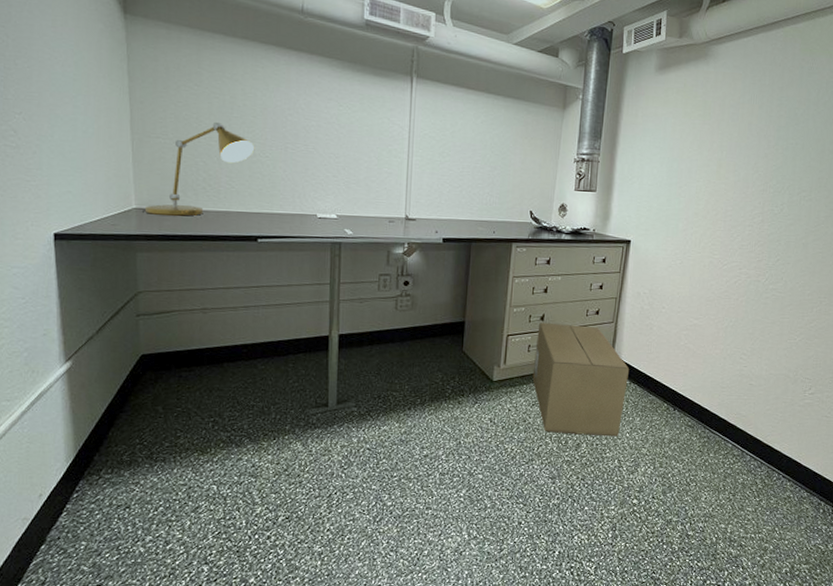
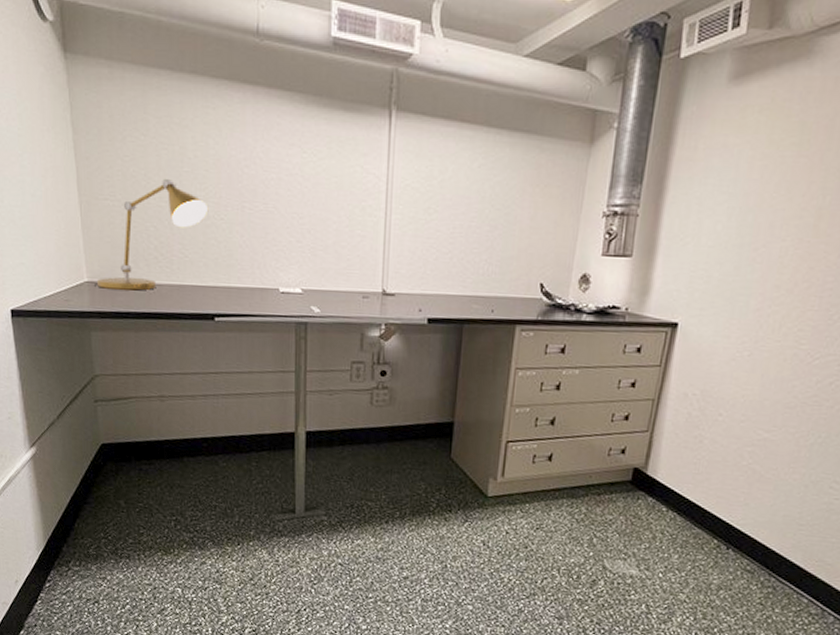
box: present [532,322,630,437] -> none [537,427,668,576]

